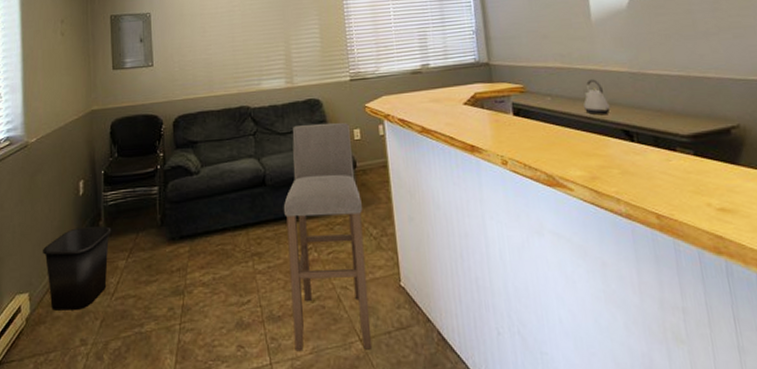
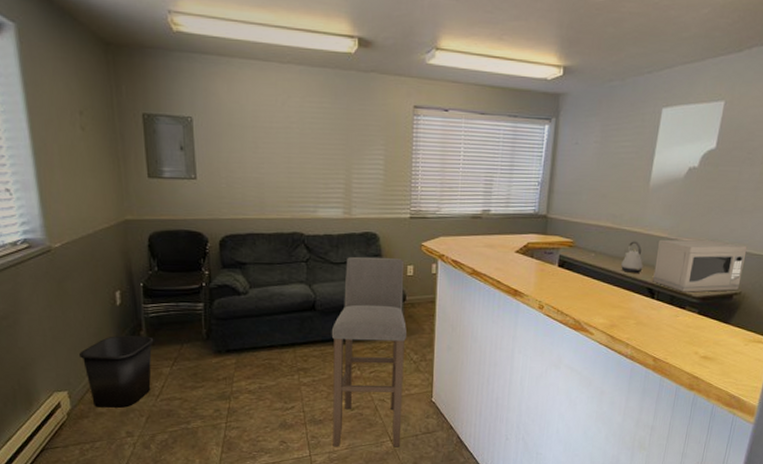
microwave: none [620,68,735,131] -> present [653,239,748,292]

